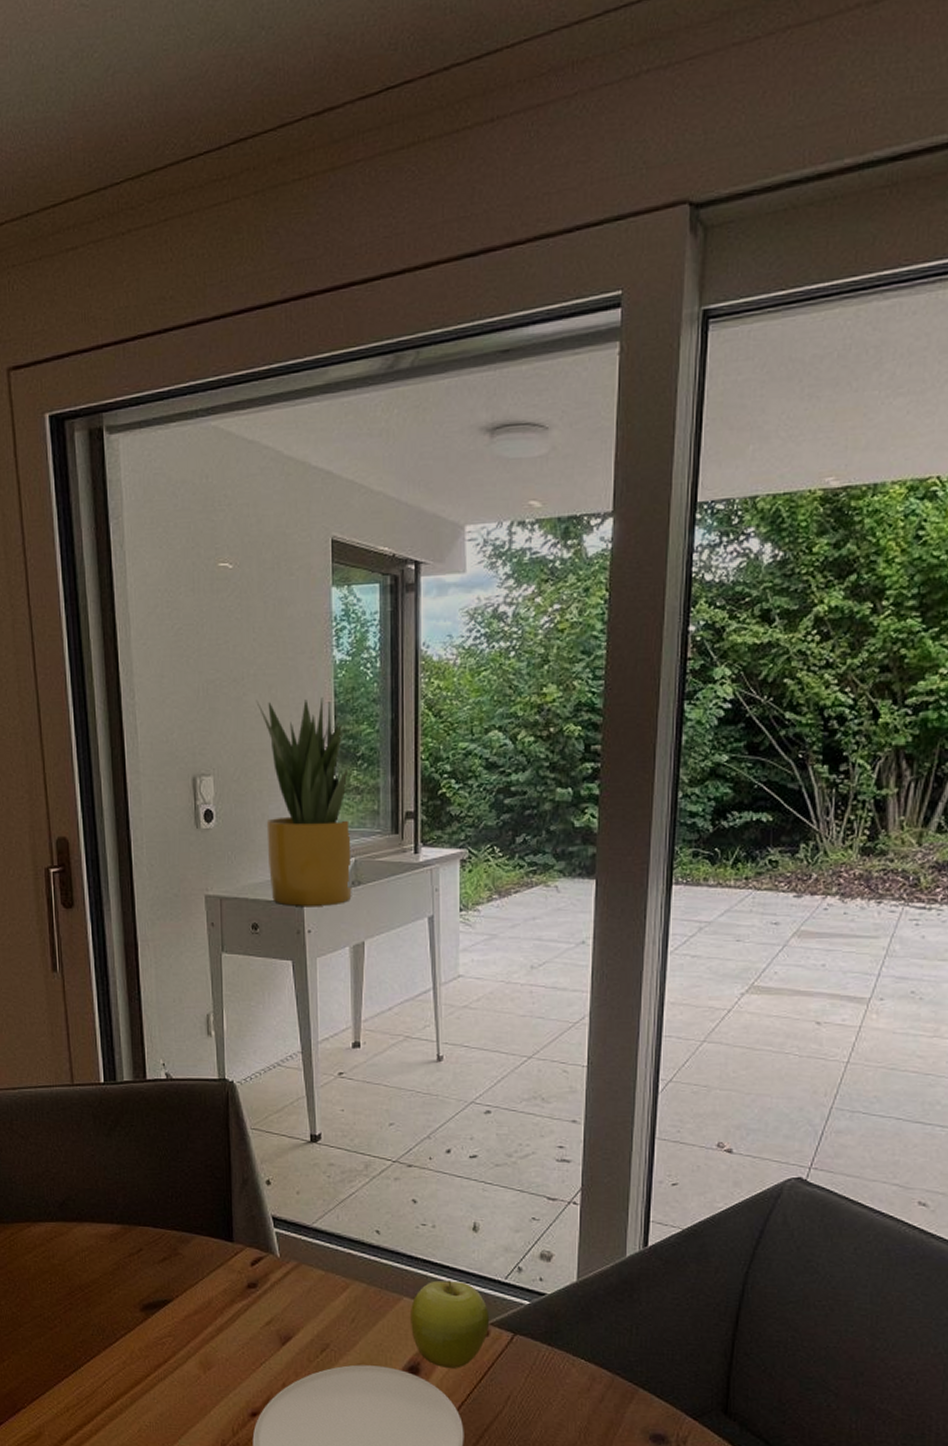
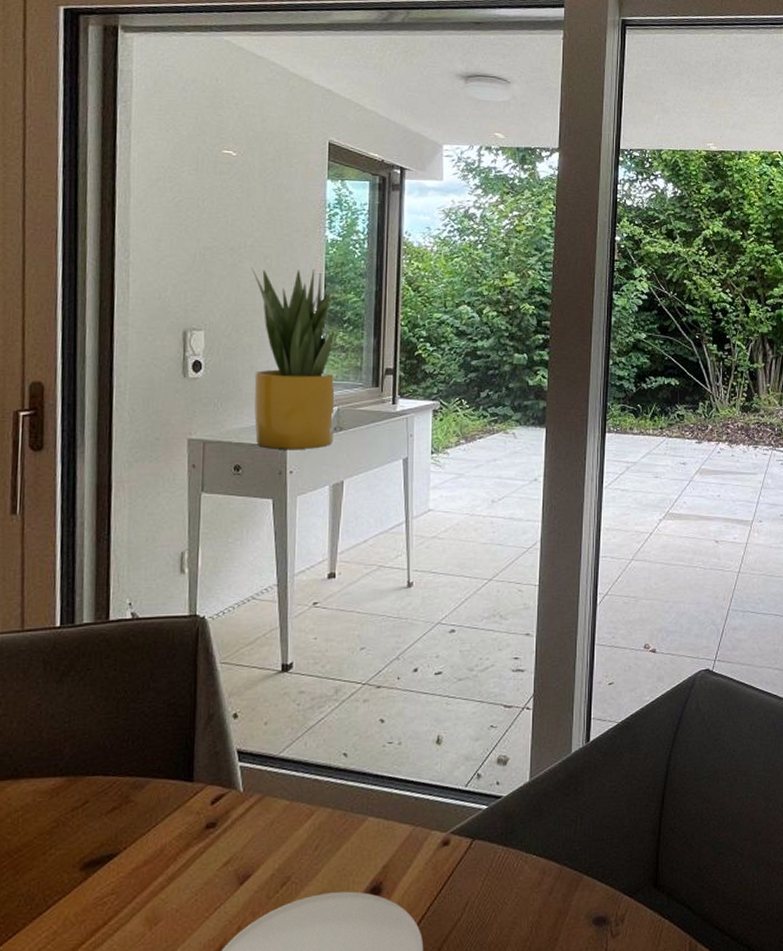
fruit: present [409,1280,490,1369] -> none [373,794,451,884]

